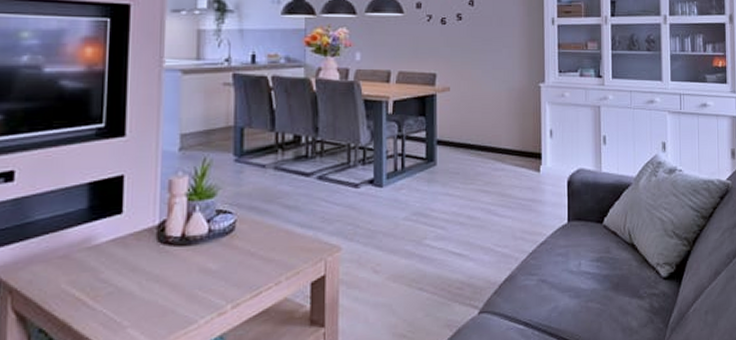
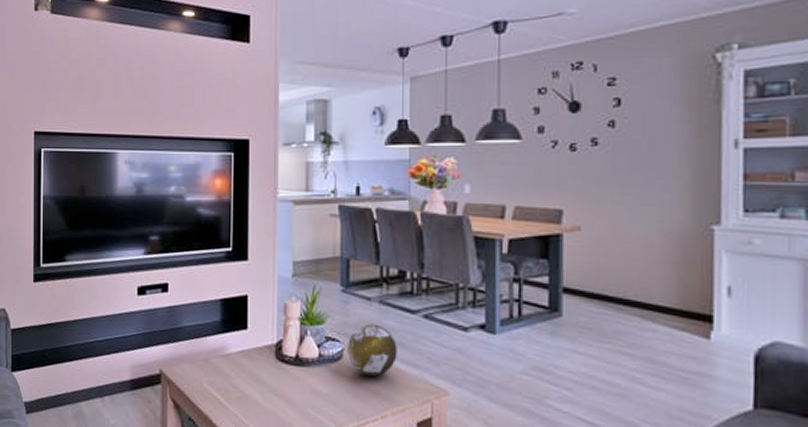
decorative orb: none [239,191,292,245] -> present [346,324,397,377]

